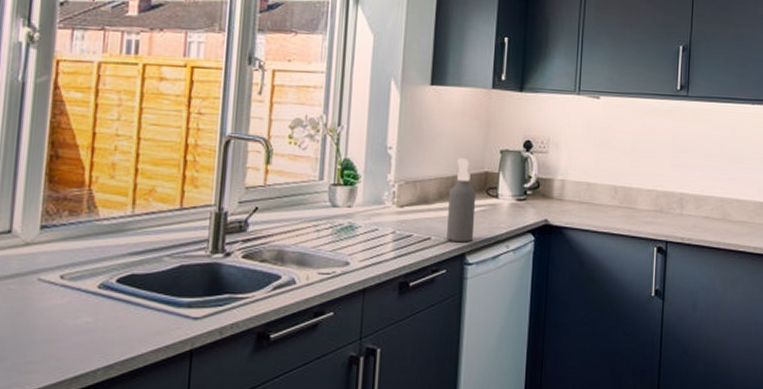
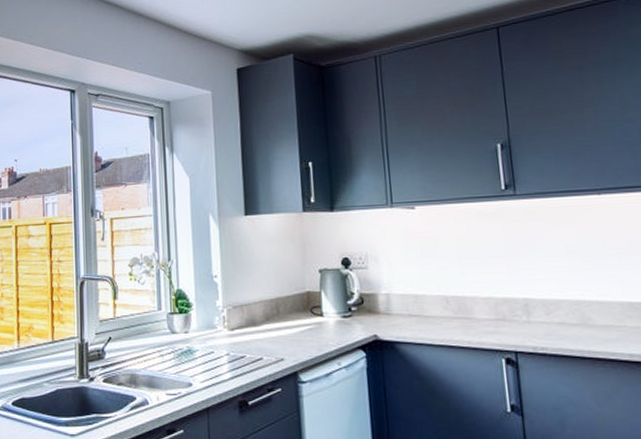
spray bottle: present [447,158,477,243] -> none [275,280,304,362]

